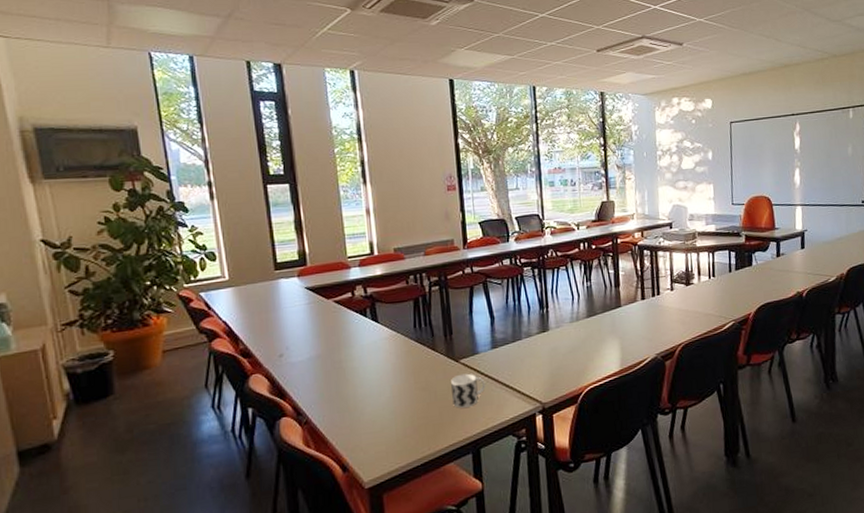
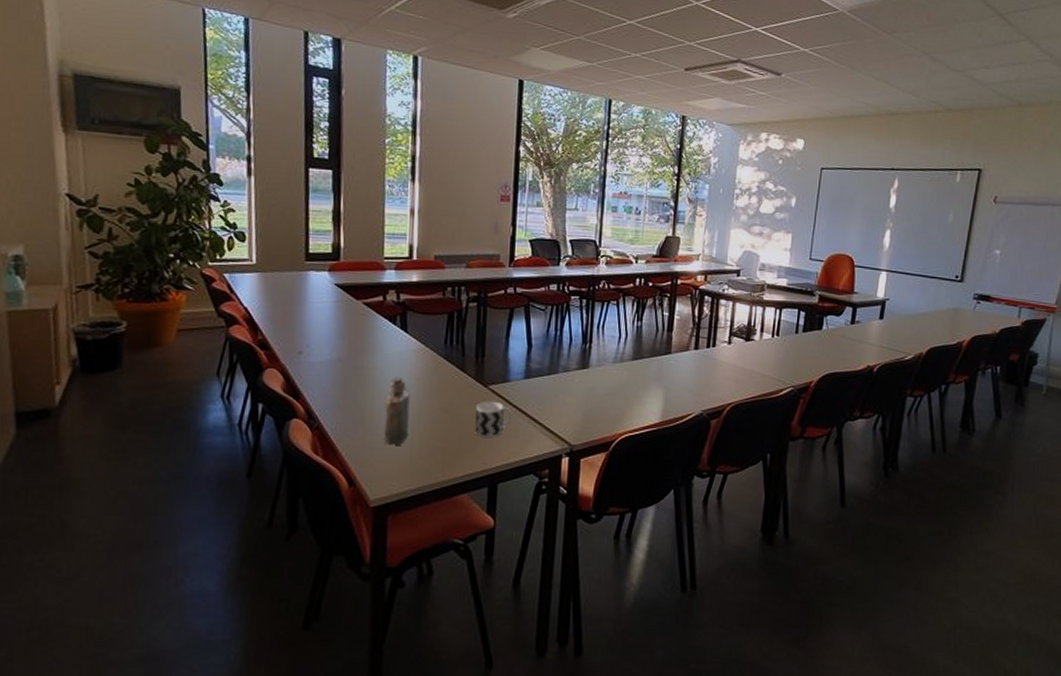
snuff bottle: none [365,364,392,429] -> present [383,377,410,445]

